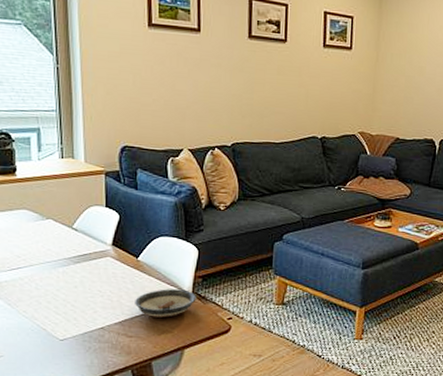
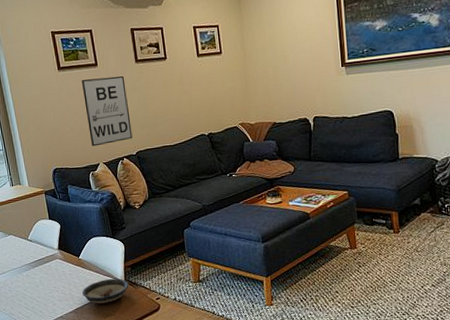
wall art: none [176,44,232,128] -> present [81,75,133,147]

